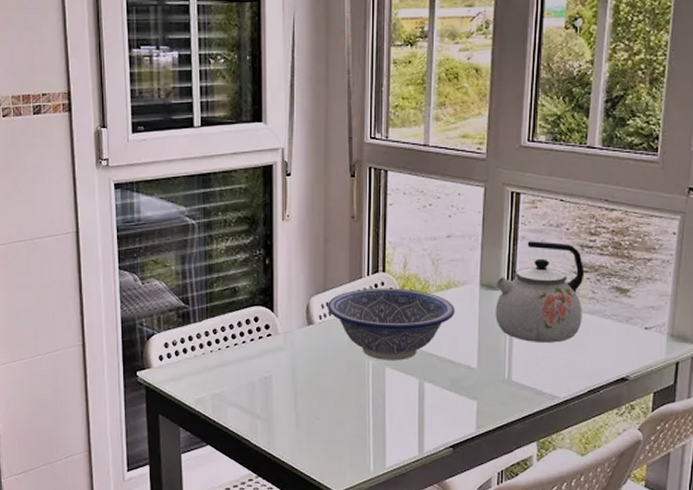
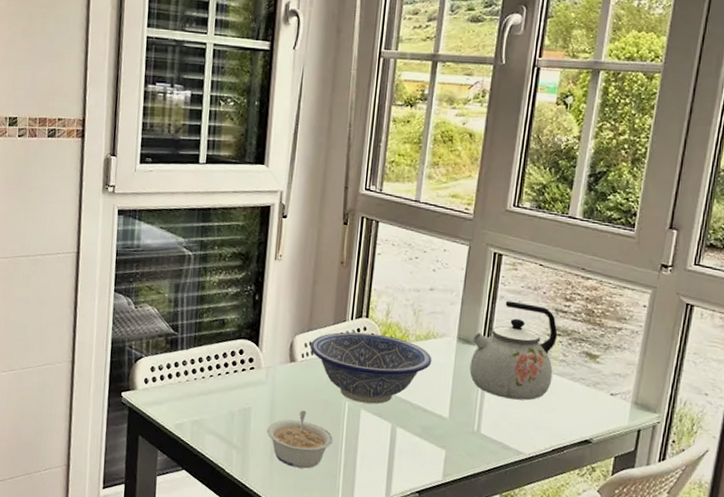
legume: none [290,373,359,433] -> present [266,410,333,469]

